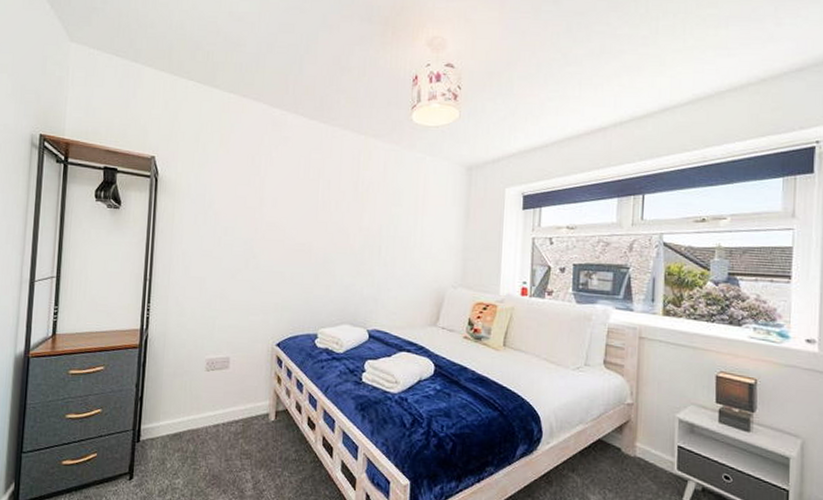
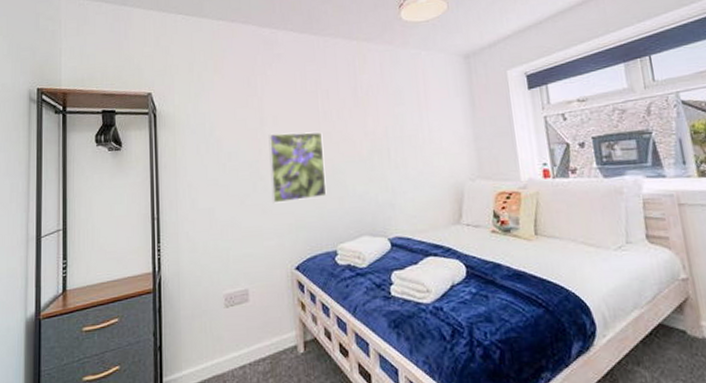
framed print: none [262,214,319,283] -> present [268,132,327,204]

